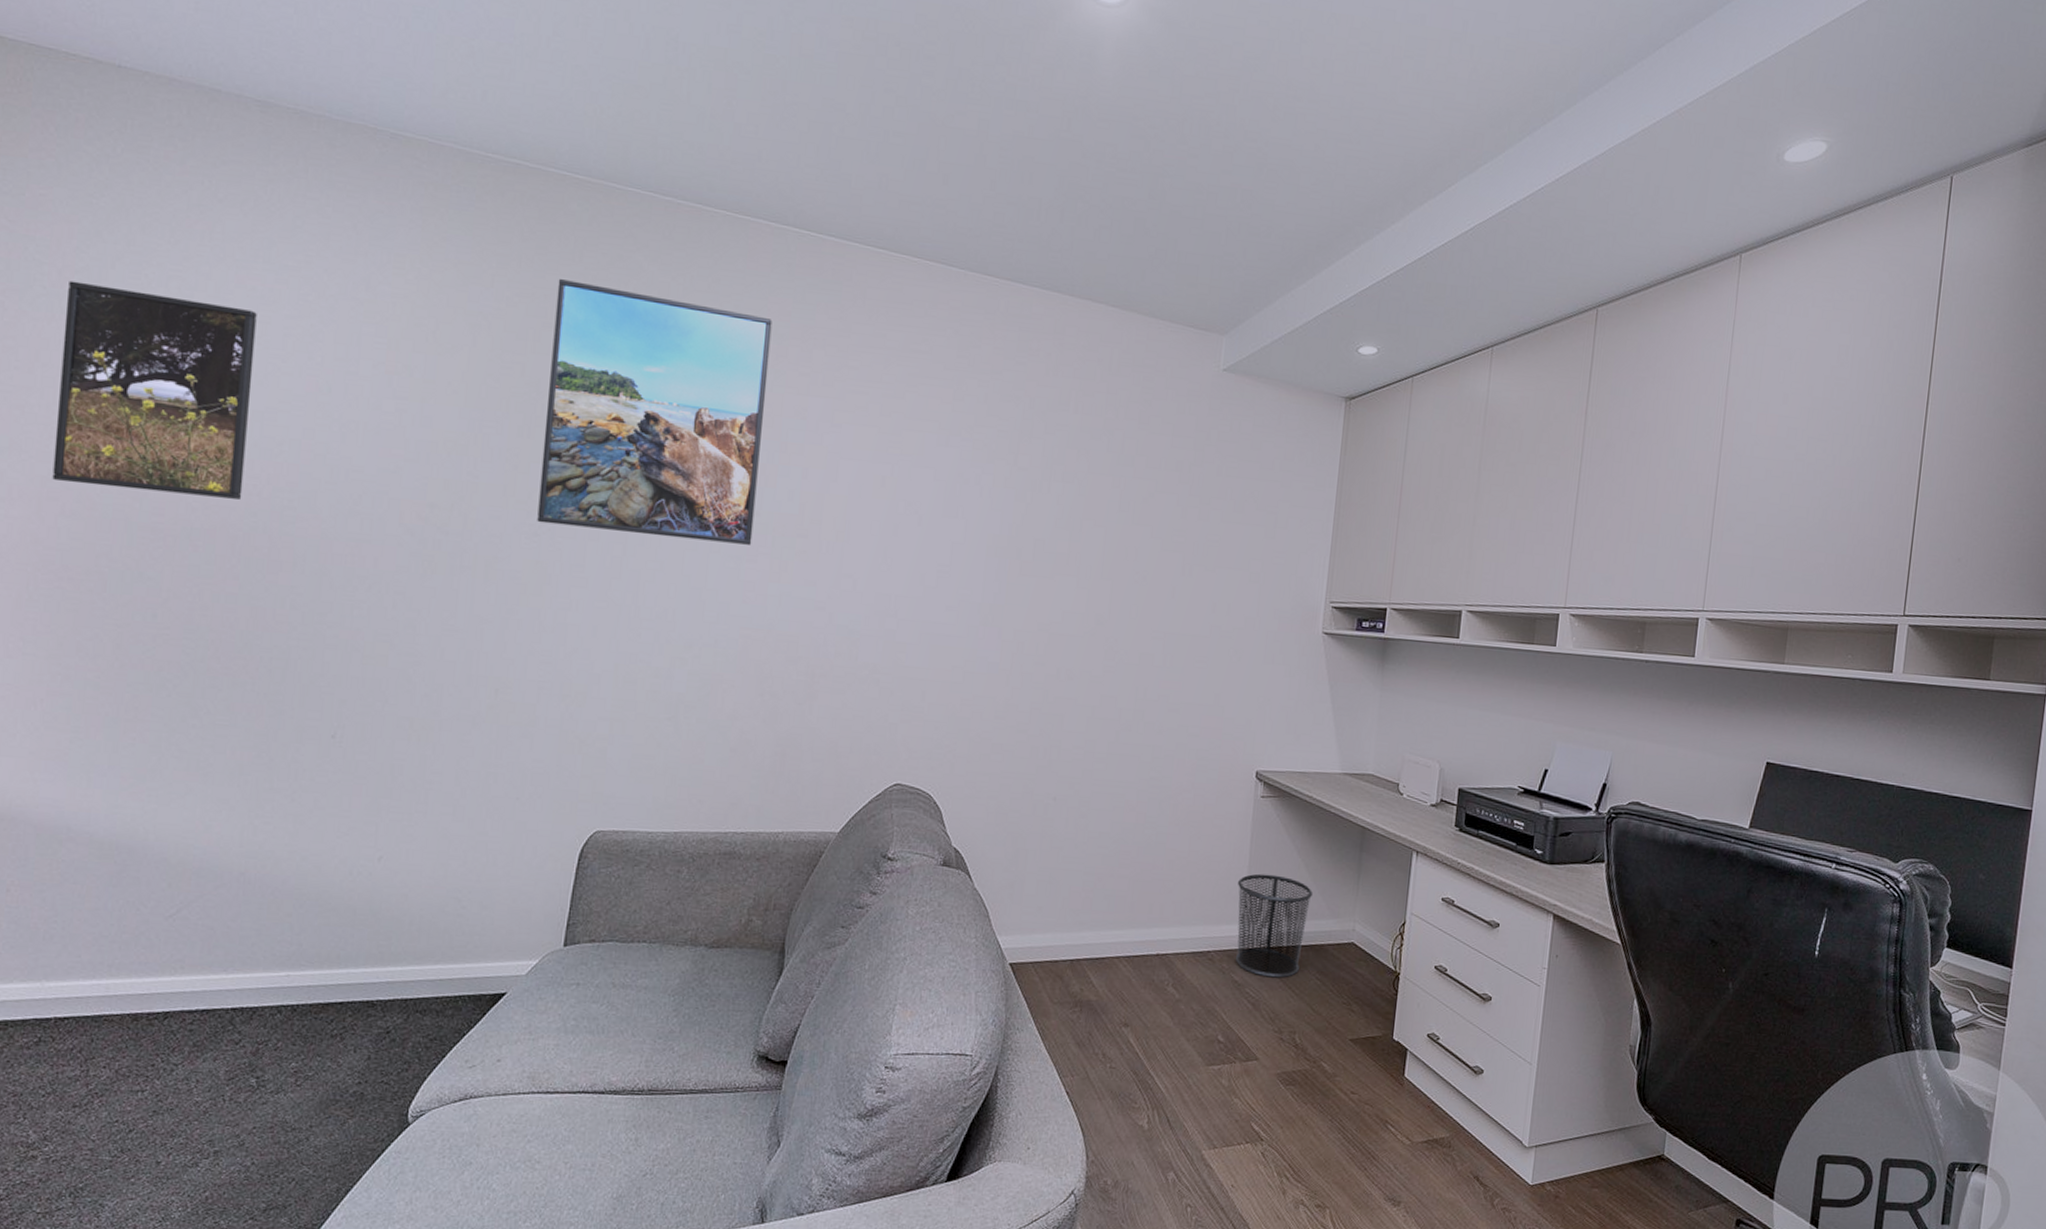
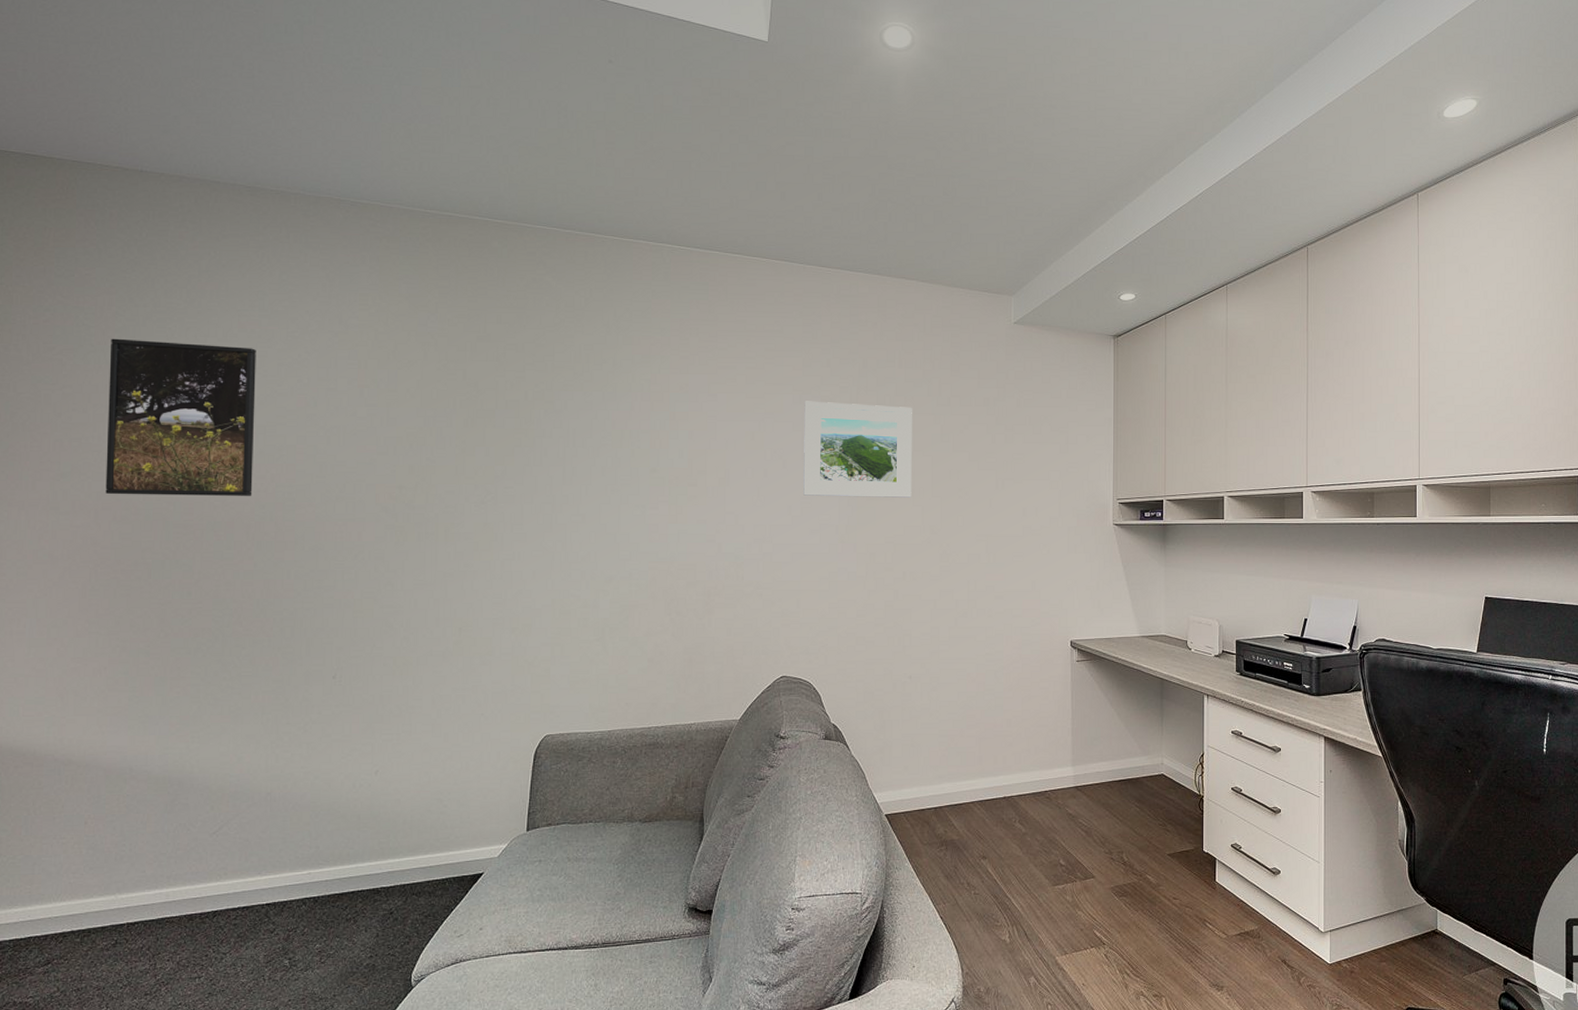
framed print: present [537,279,772,545] -> none [483,301,656,496]
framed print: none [941,443,1086,577] -> present [803,401,912,498]
waste bin: present [1235,873,1314,978] -> none [1065,724,1127,809]

